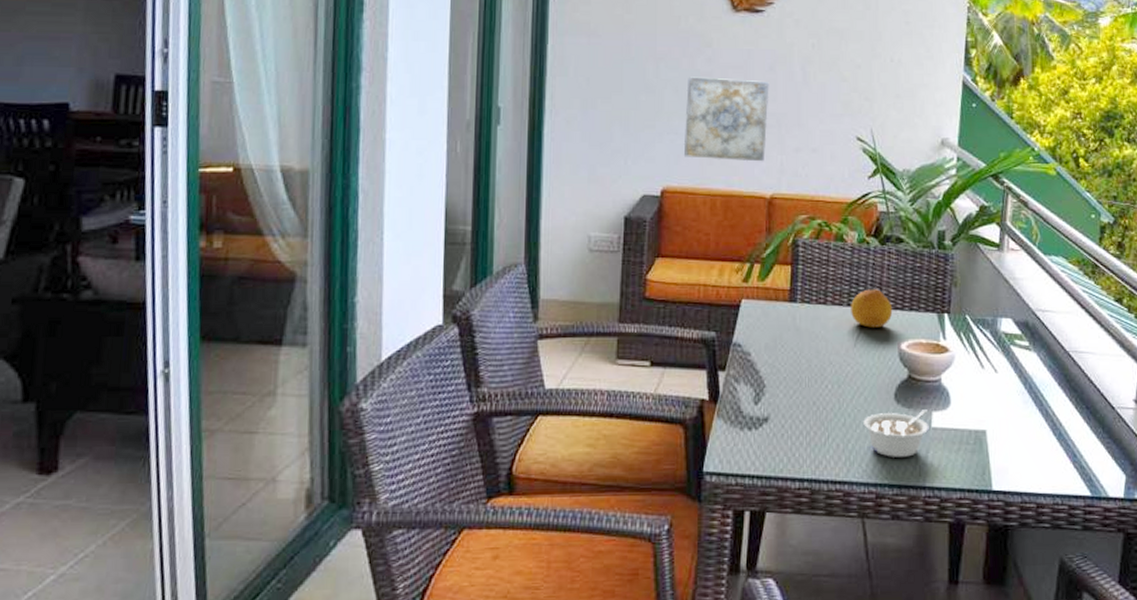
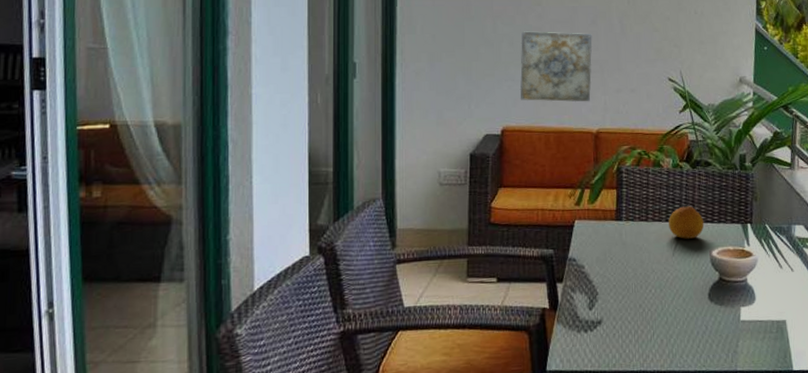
legume: present [863,410,929,457] -> none [683,306,739,348]

